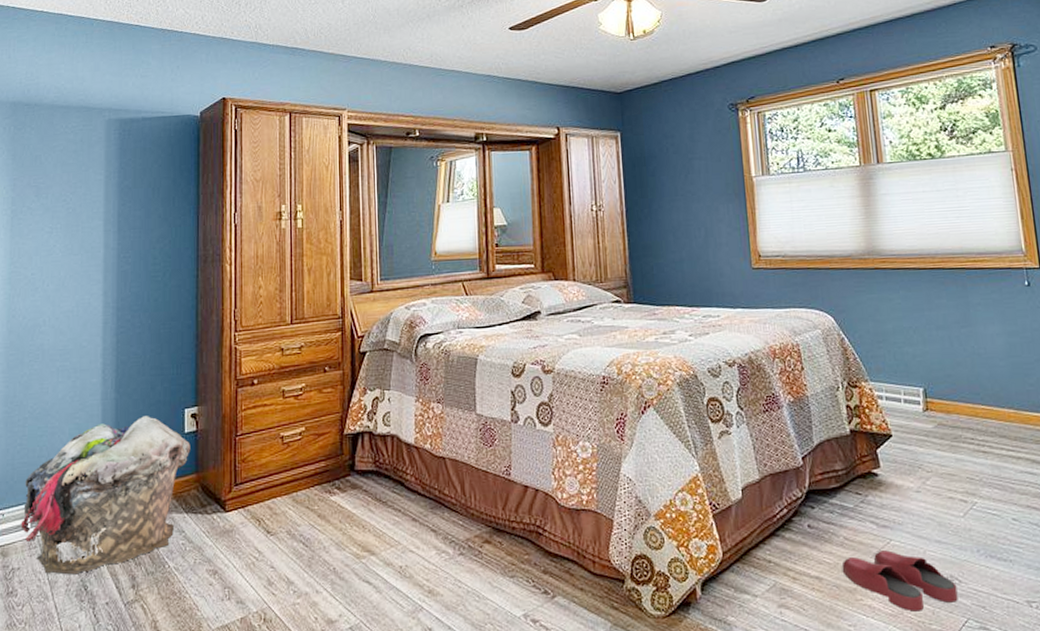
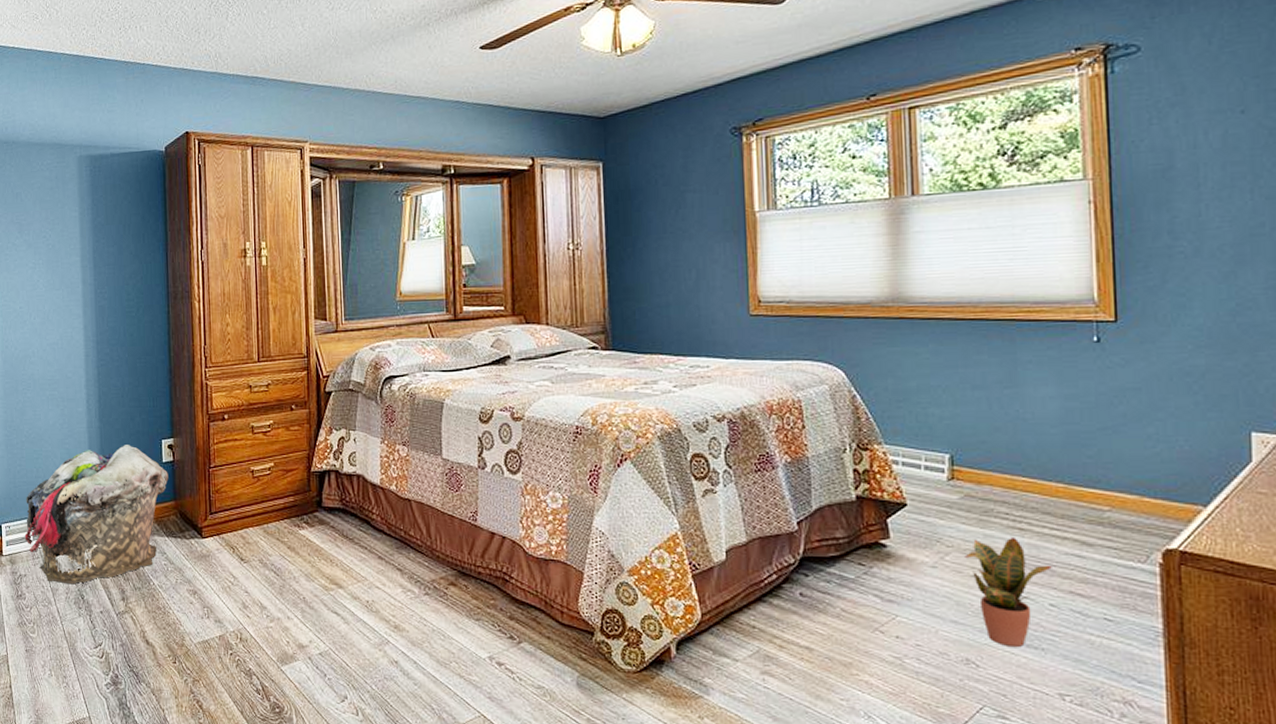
slippers: present [841,550,958,612] -> none [836,626,974,693]
potted plant: none [942,459,1012,561] -> present [965,536,1052,647]

